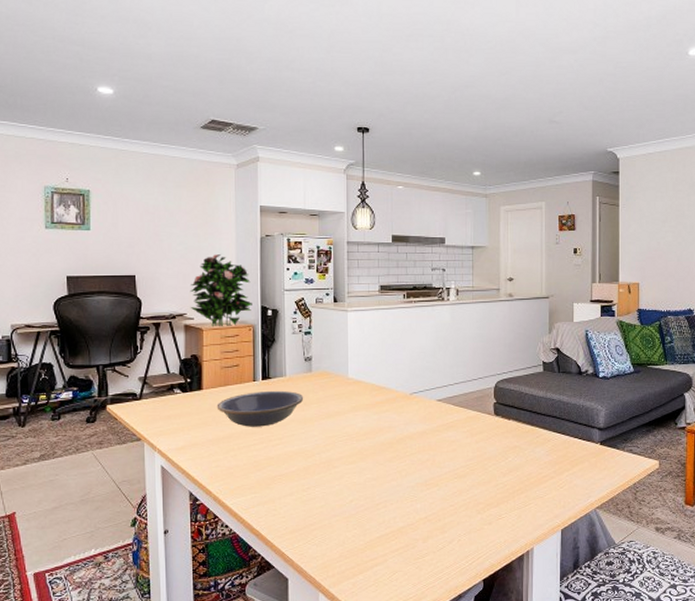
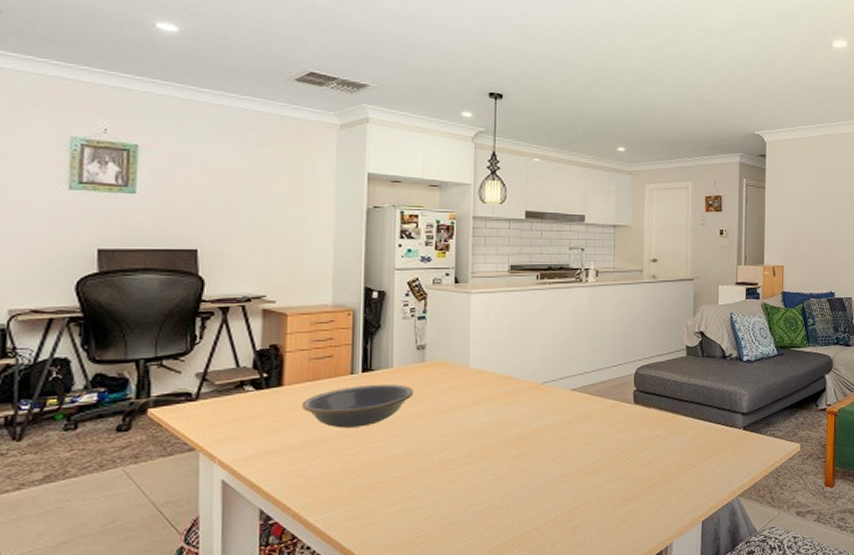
plant: present [190,254,252,326] -> none [271,227,353,311]

